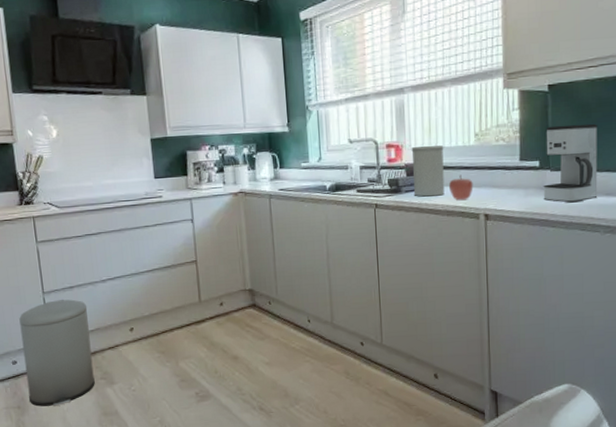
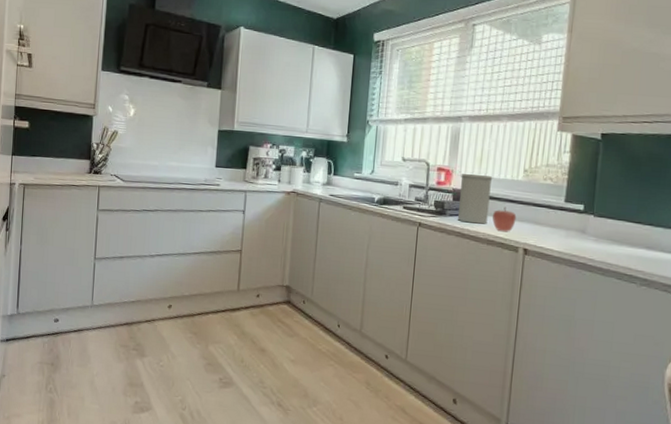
pedal bin: present [19,299,95,407] -> none [63,267,133,370]
coffee maker: present [543,123,598,203] -> none [583,173,646,251]

